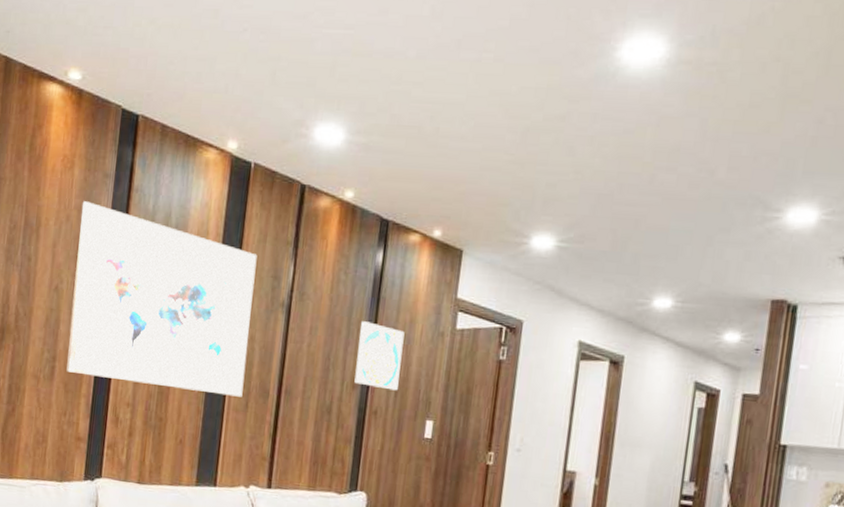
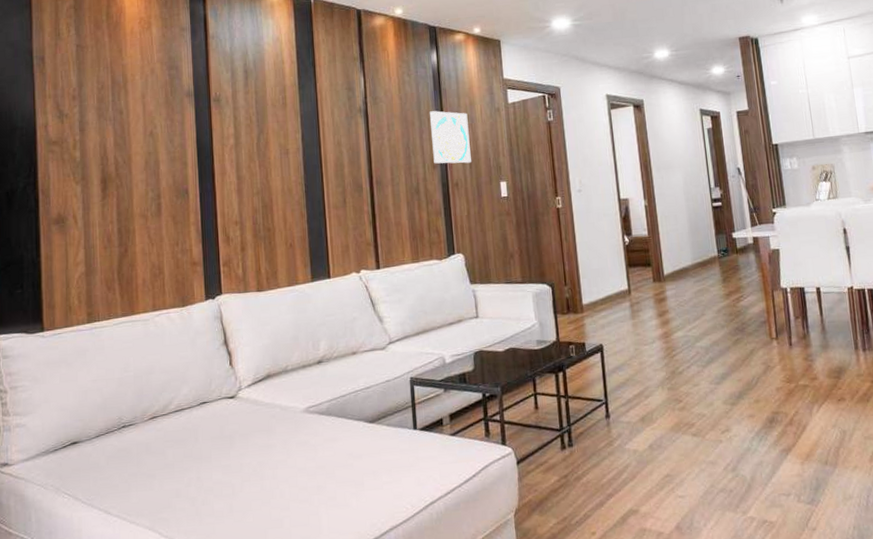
wall art: present [66,201,257,397] -> none [164,53,339,206]

